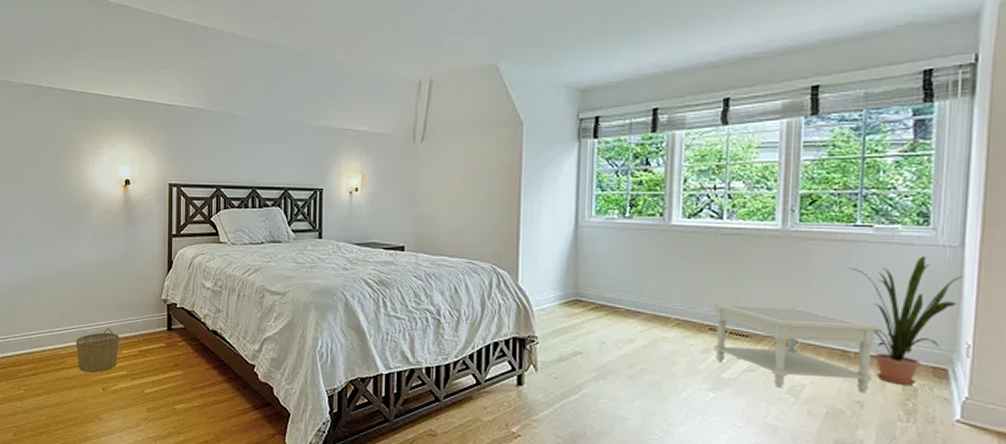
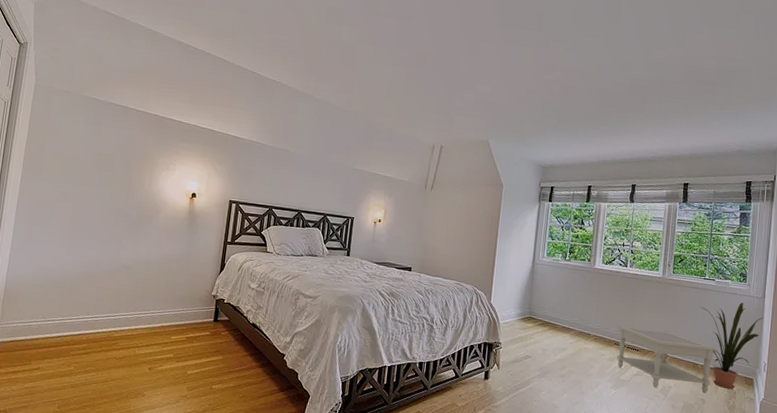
basket: present [75,329,120,373] -> none [129,317,171,354]

